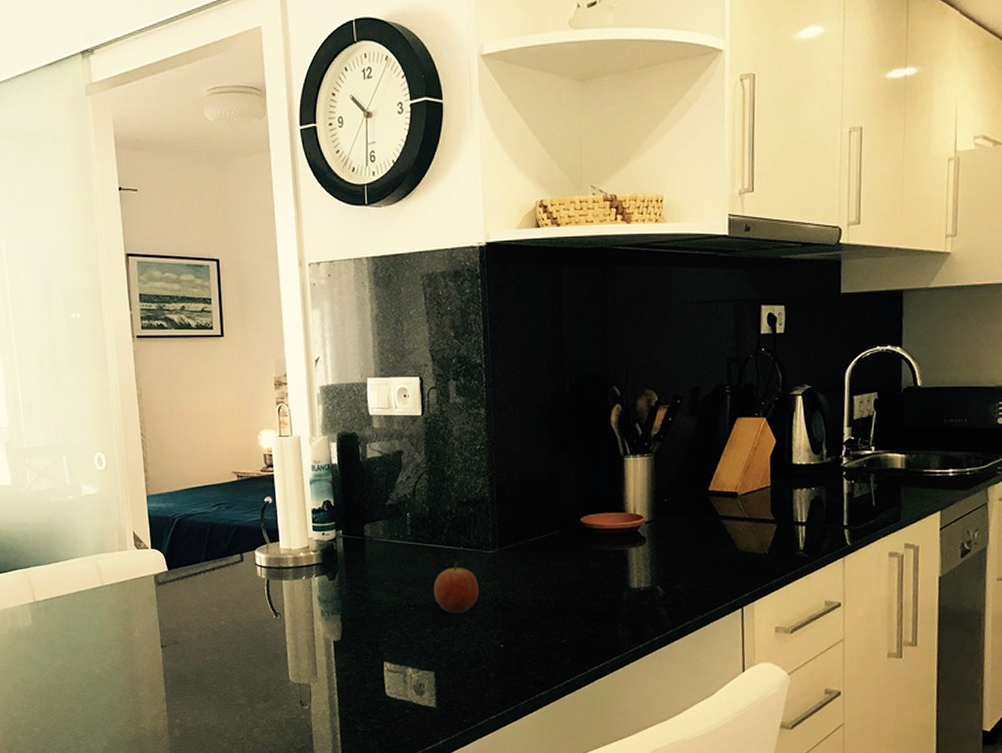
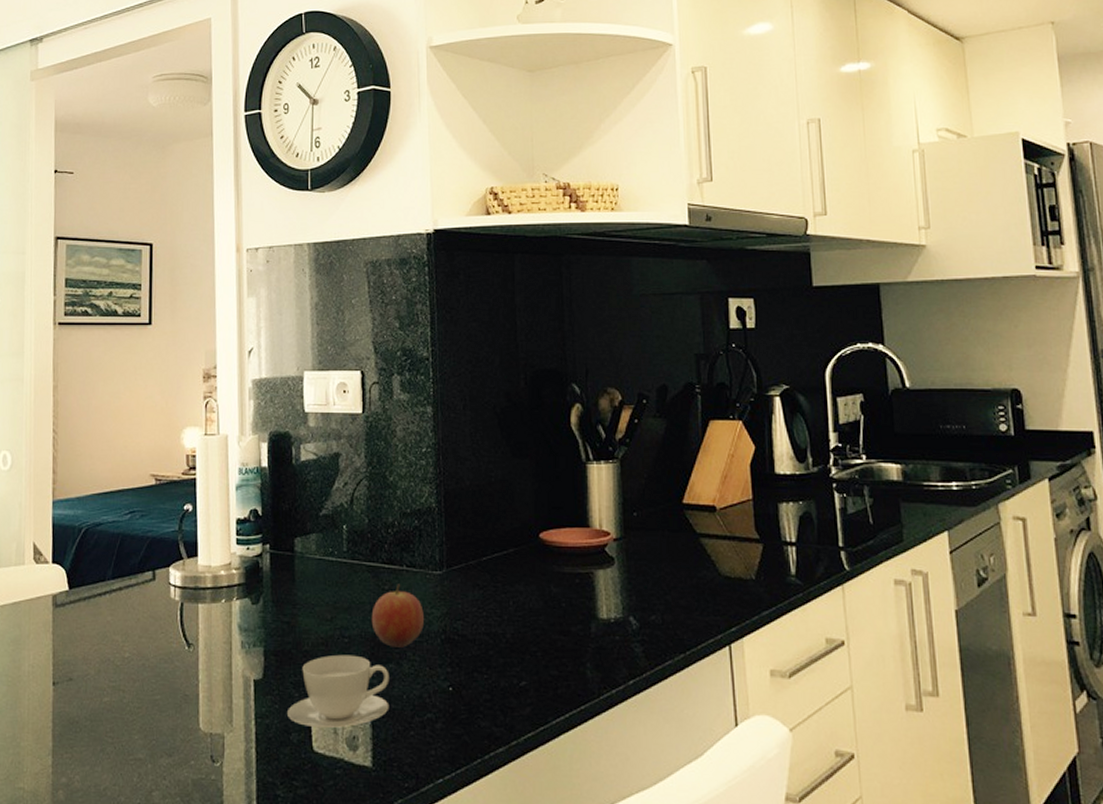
teacup: none [363,620,450,678] -> present [288,654,390,729]

